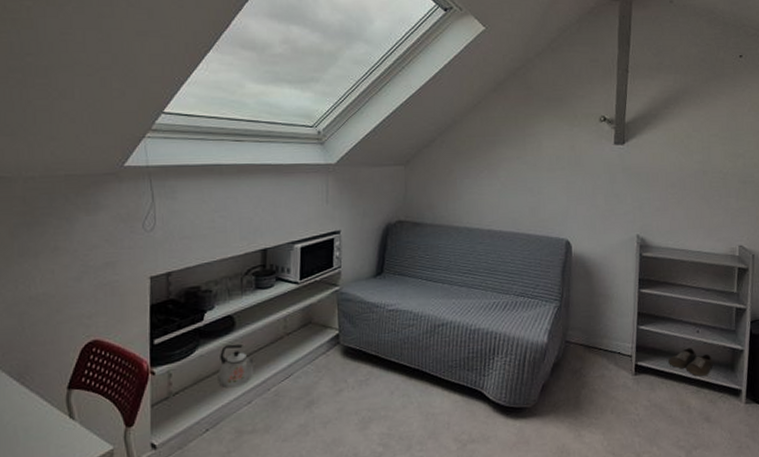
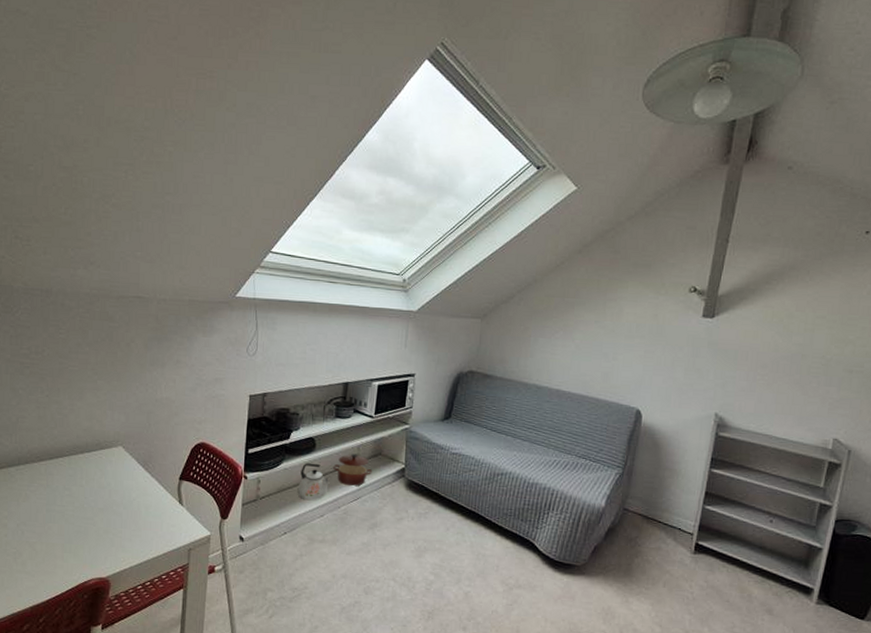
saucepan: none [258,326,304,364] -> present [333,453,373,487]
shoe: present [668,348,714,376] -> none [733,536,786,568]

